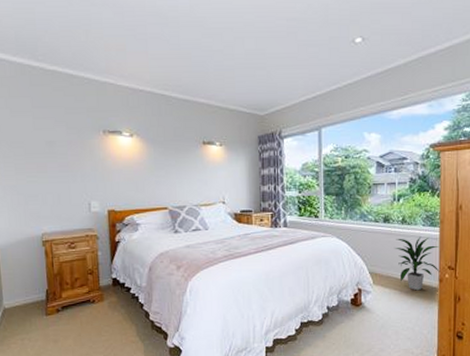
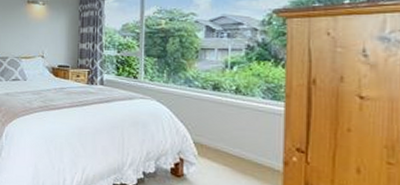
indoor plant: present [395,236,439,291] -> none [226,109,284,171]

